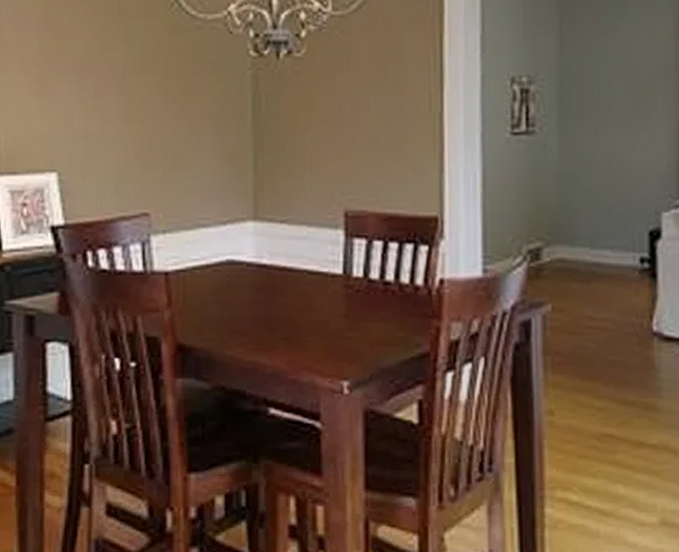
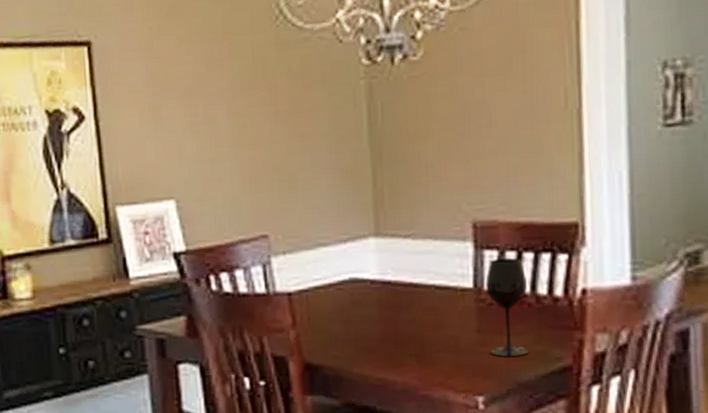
wineglass: none [354,247,392,343] -> present [485,258,530,358]

